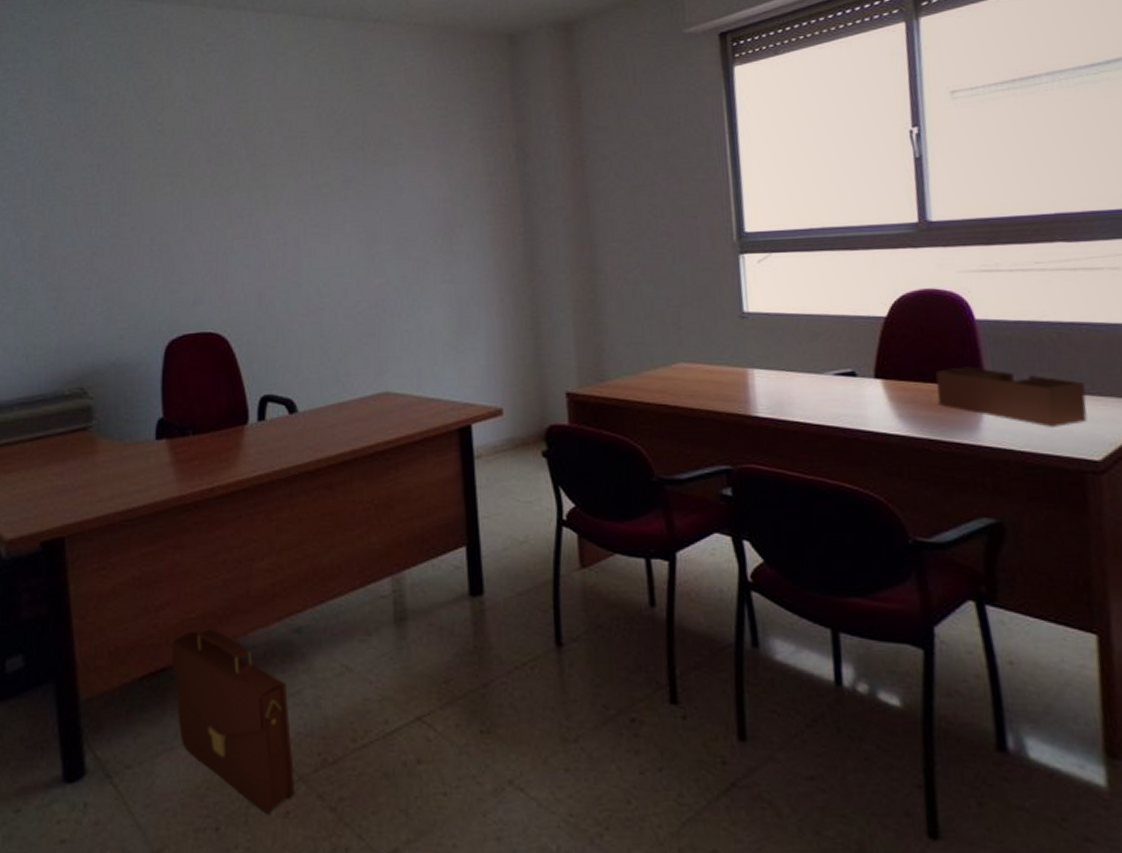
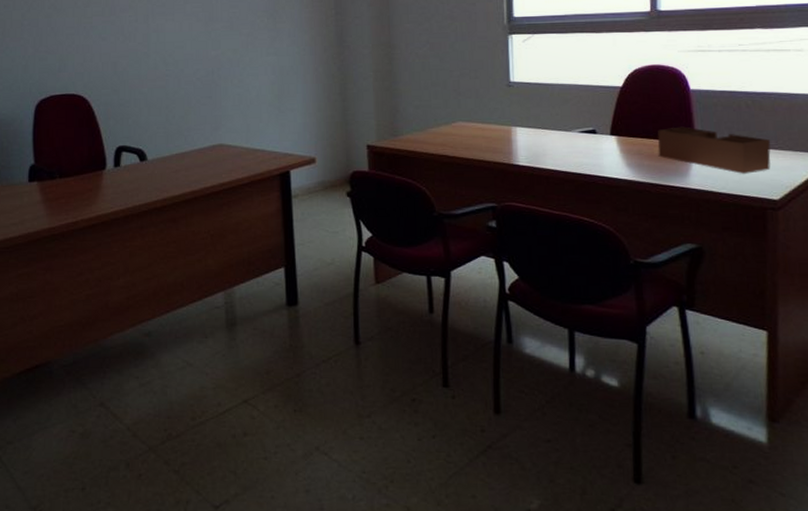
briefcase: present [171,629,294,813] -> none [44,334,145,476]

